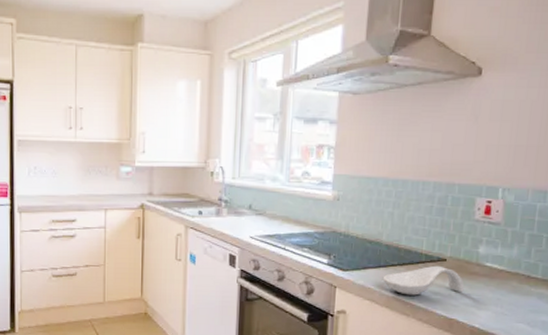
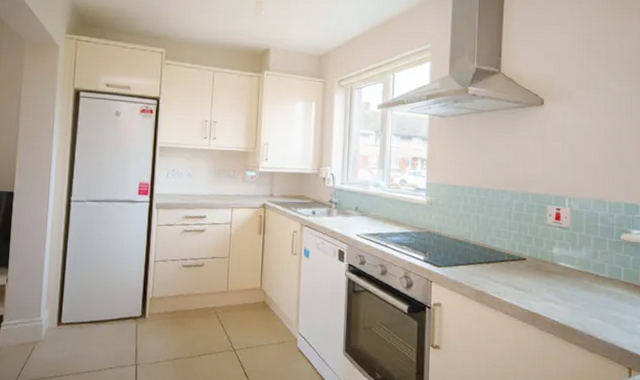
spoon rest: present [382,265,464,296] -> none [472,264,543,291]

